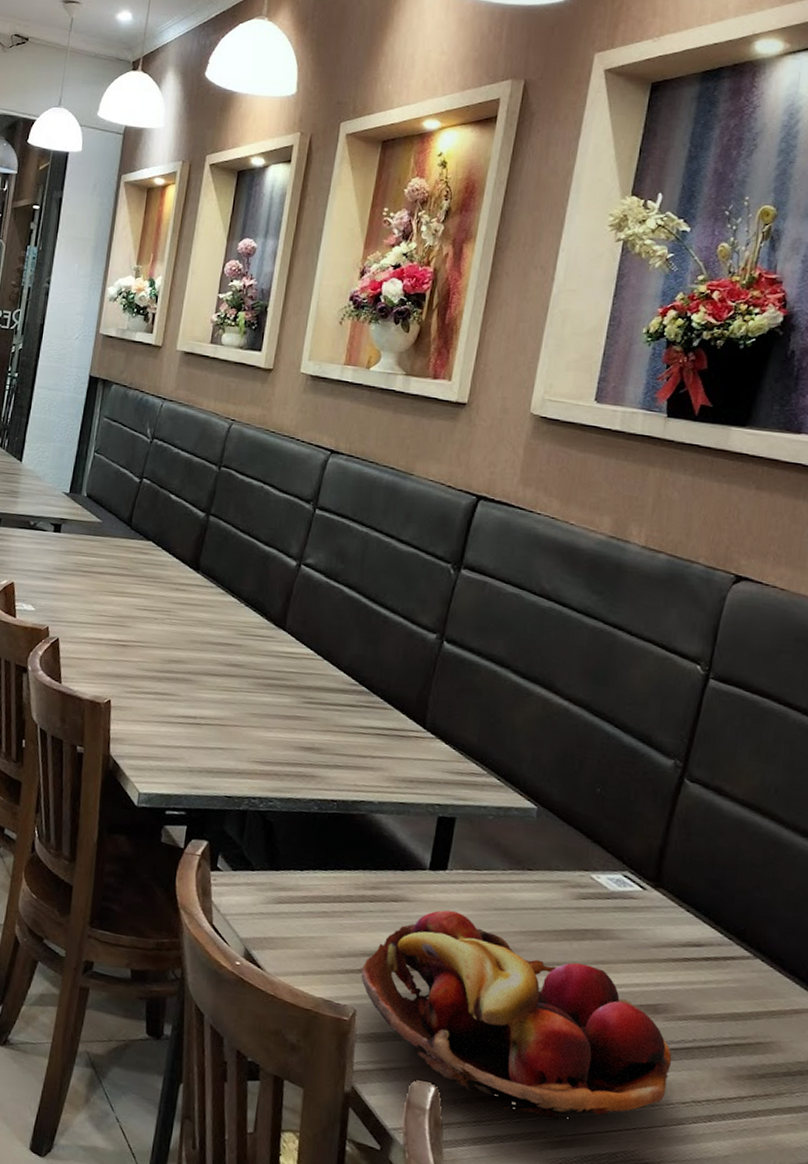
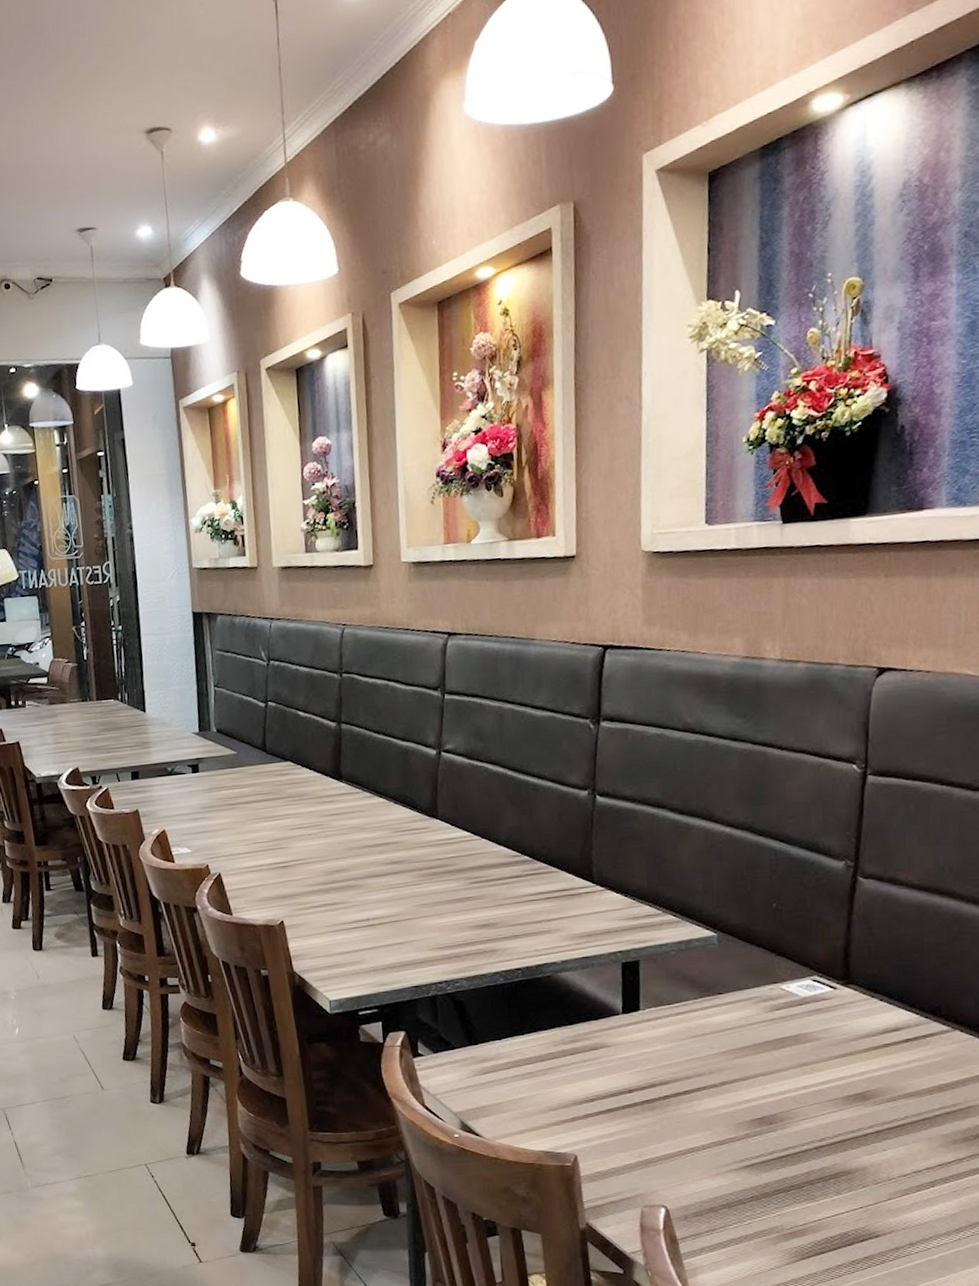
fruit basket: present [360,910,672,1121] -> none [574,1046,888,1215]

